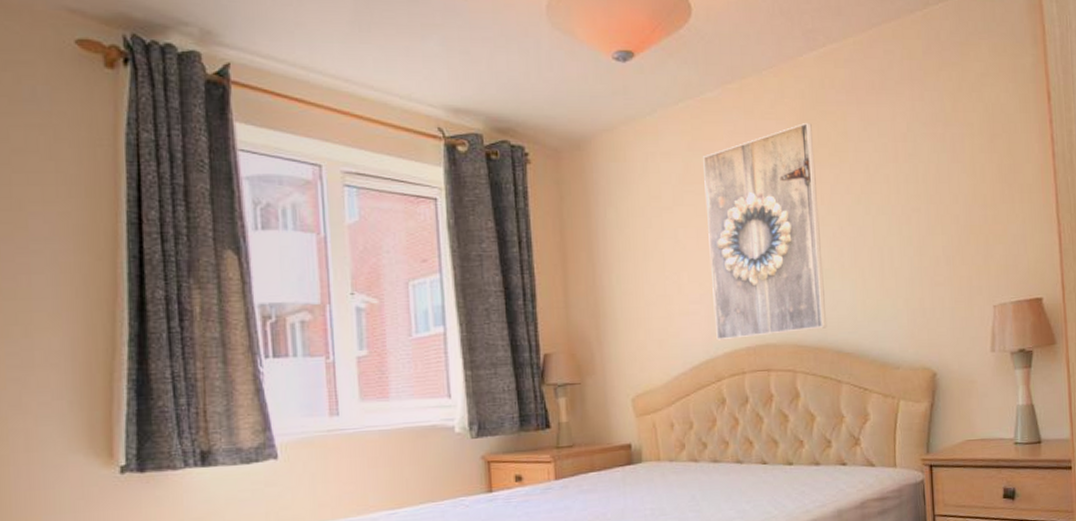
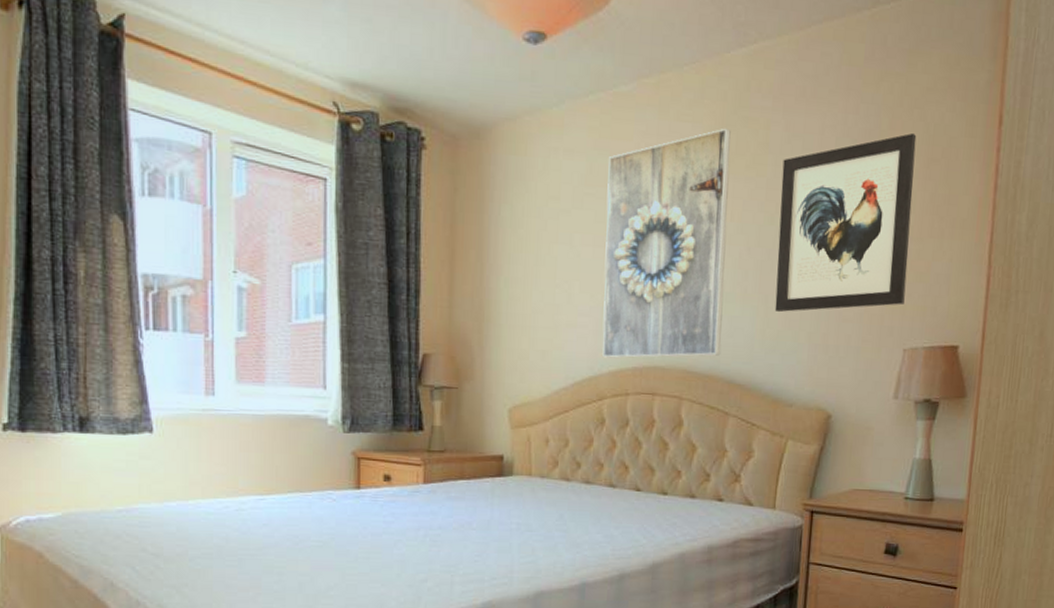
wall art: none [862,113,988,283] -> present [774,132,917,313]

